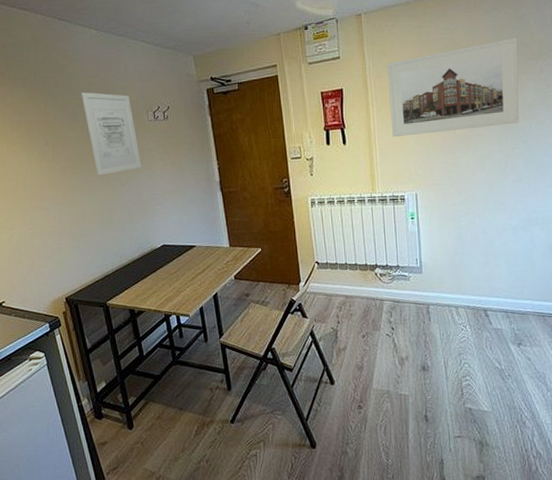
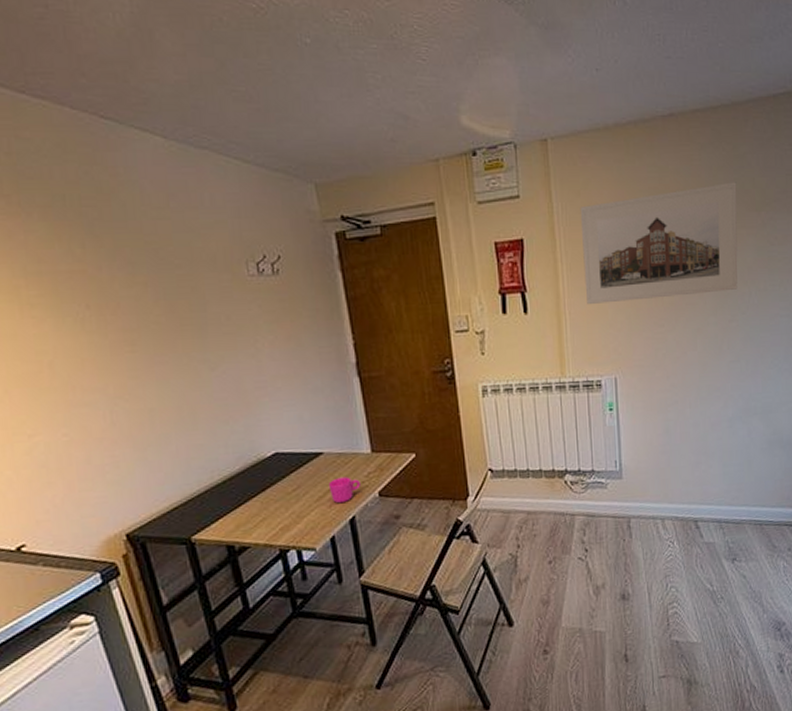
wall art: present [81,92,142,176] -> none [141,230,241,355]
mug: none [199,264,221,282] -> present [328,477,361,503]

